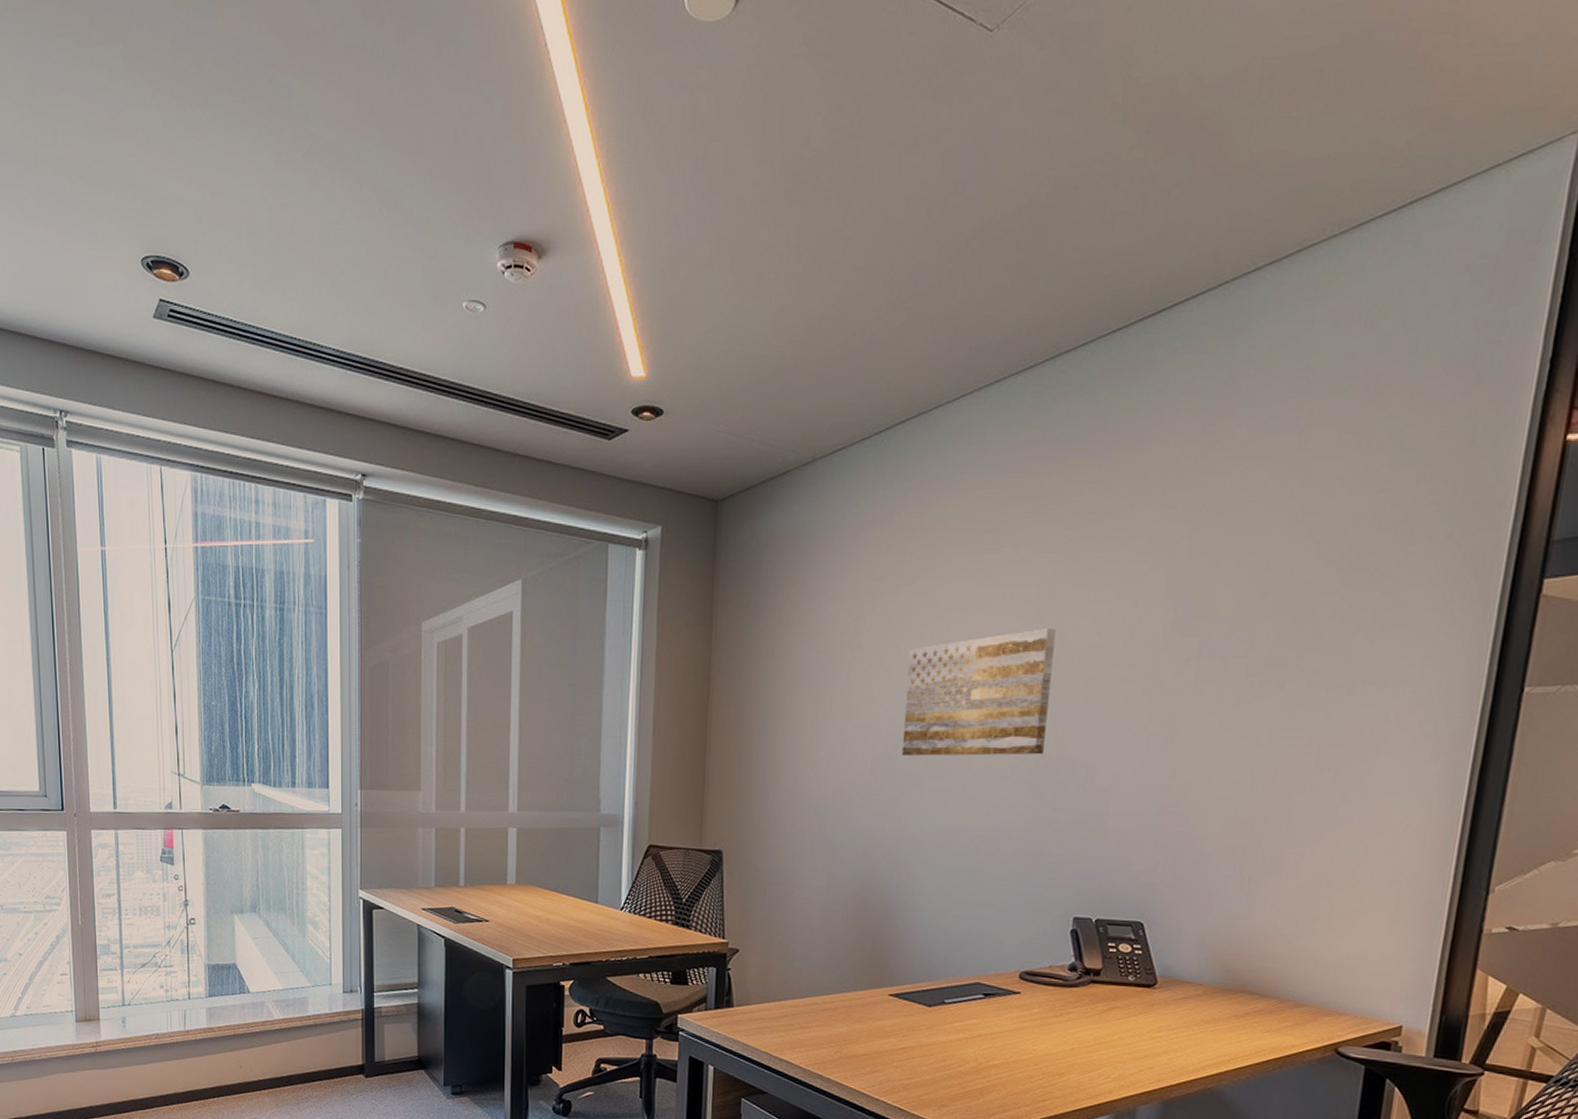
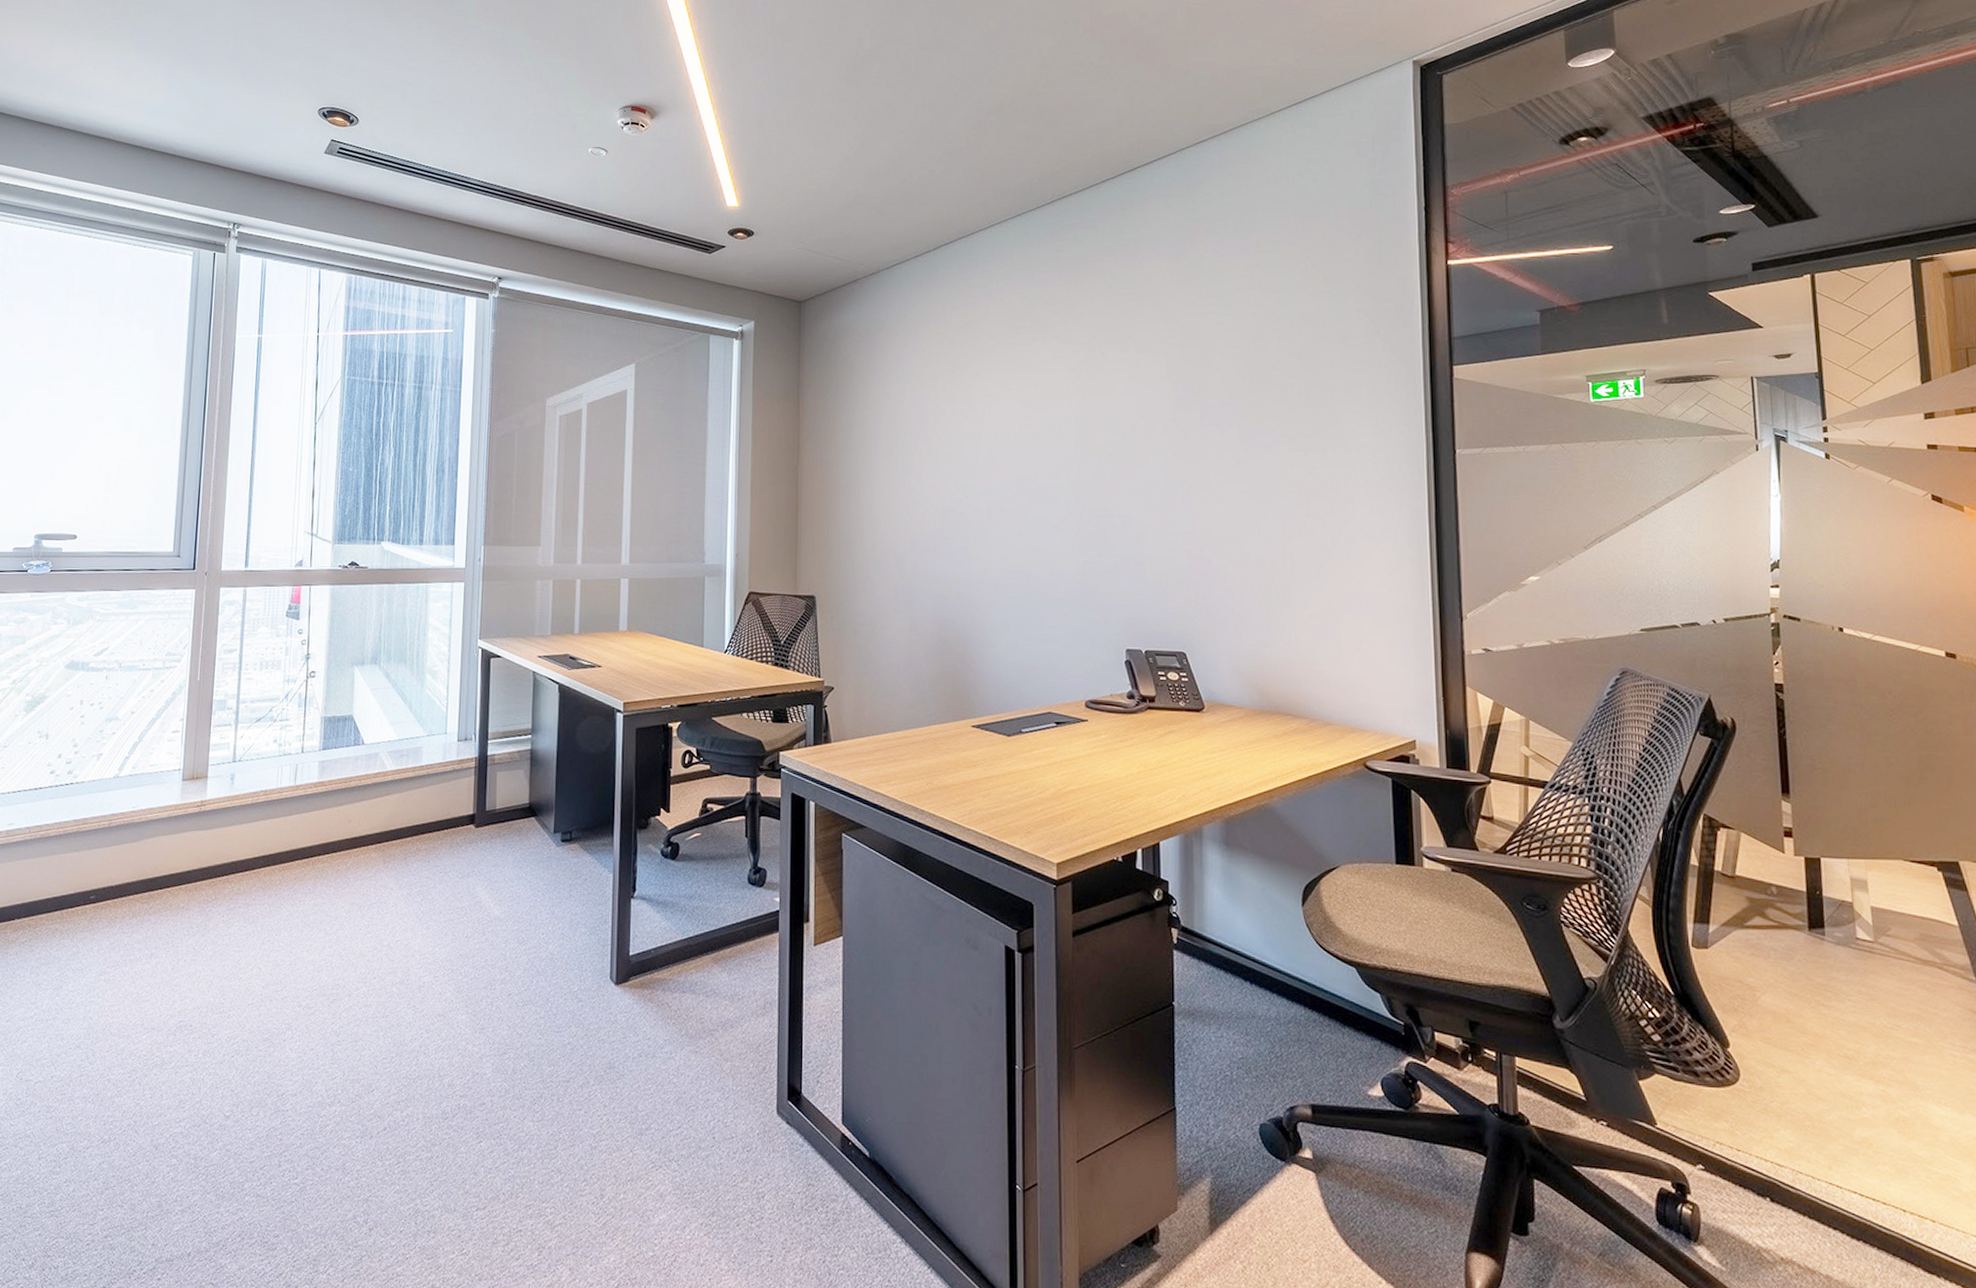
wall art: present [901,627,1056,756] -> none [966,403,1085,510]

